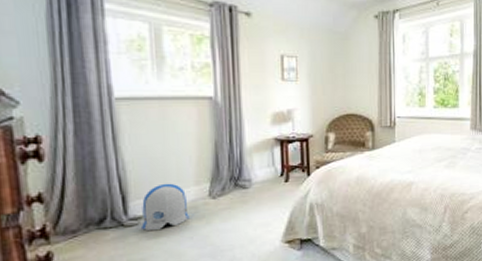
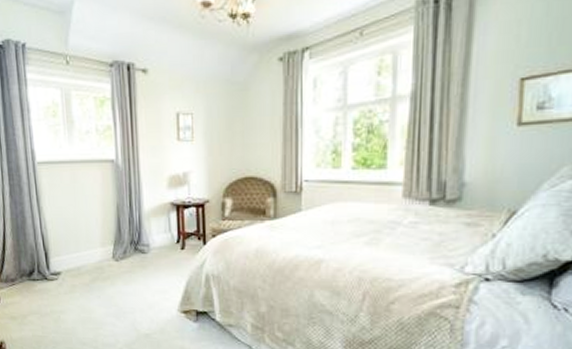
sun visor: present [142,183,189,231] -> none [60,243,97,287]

